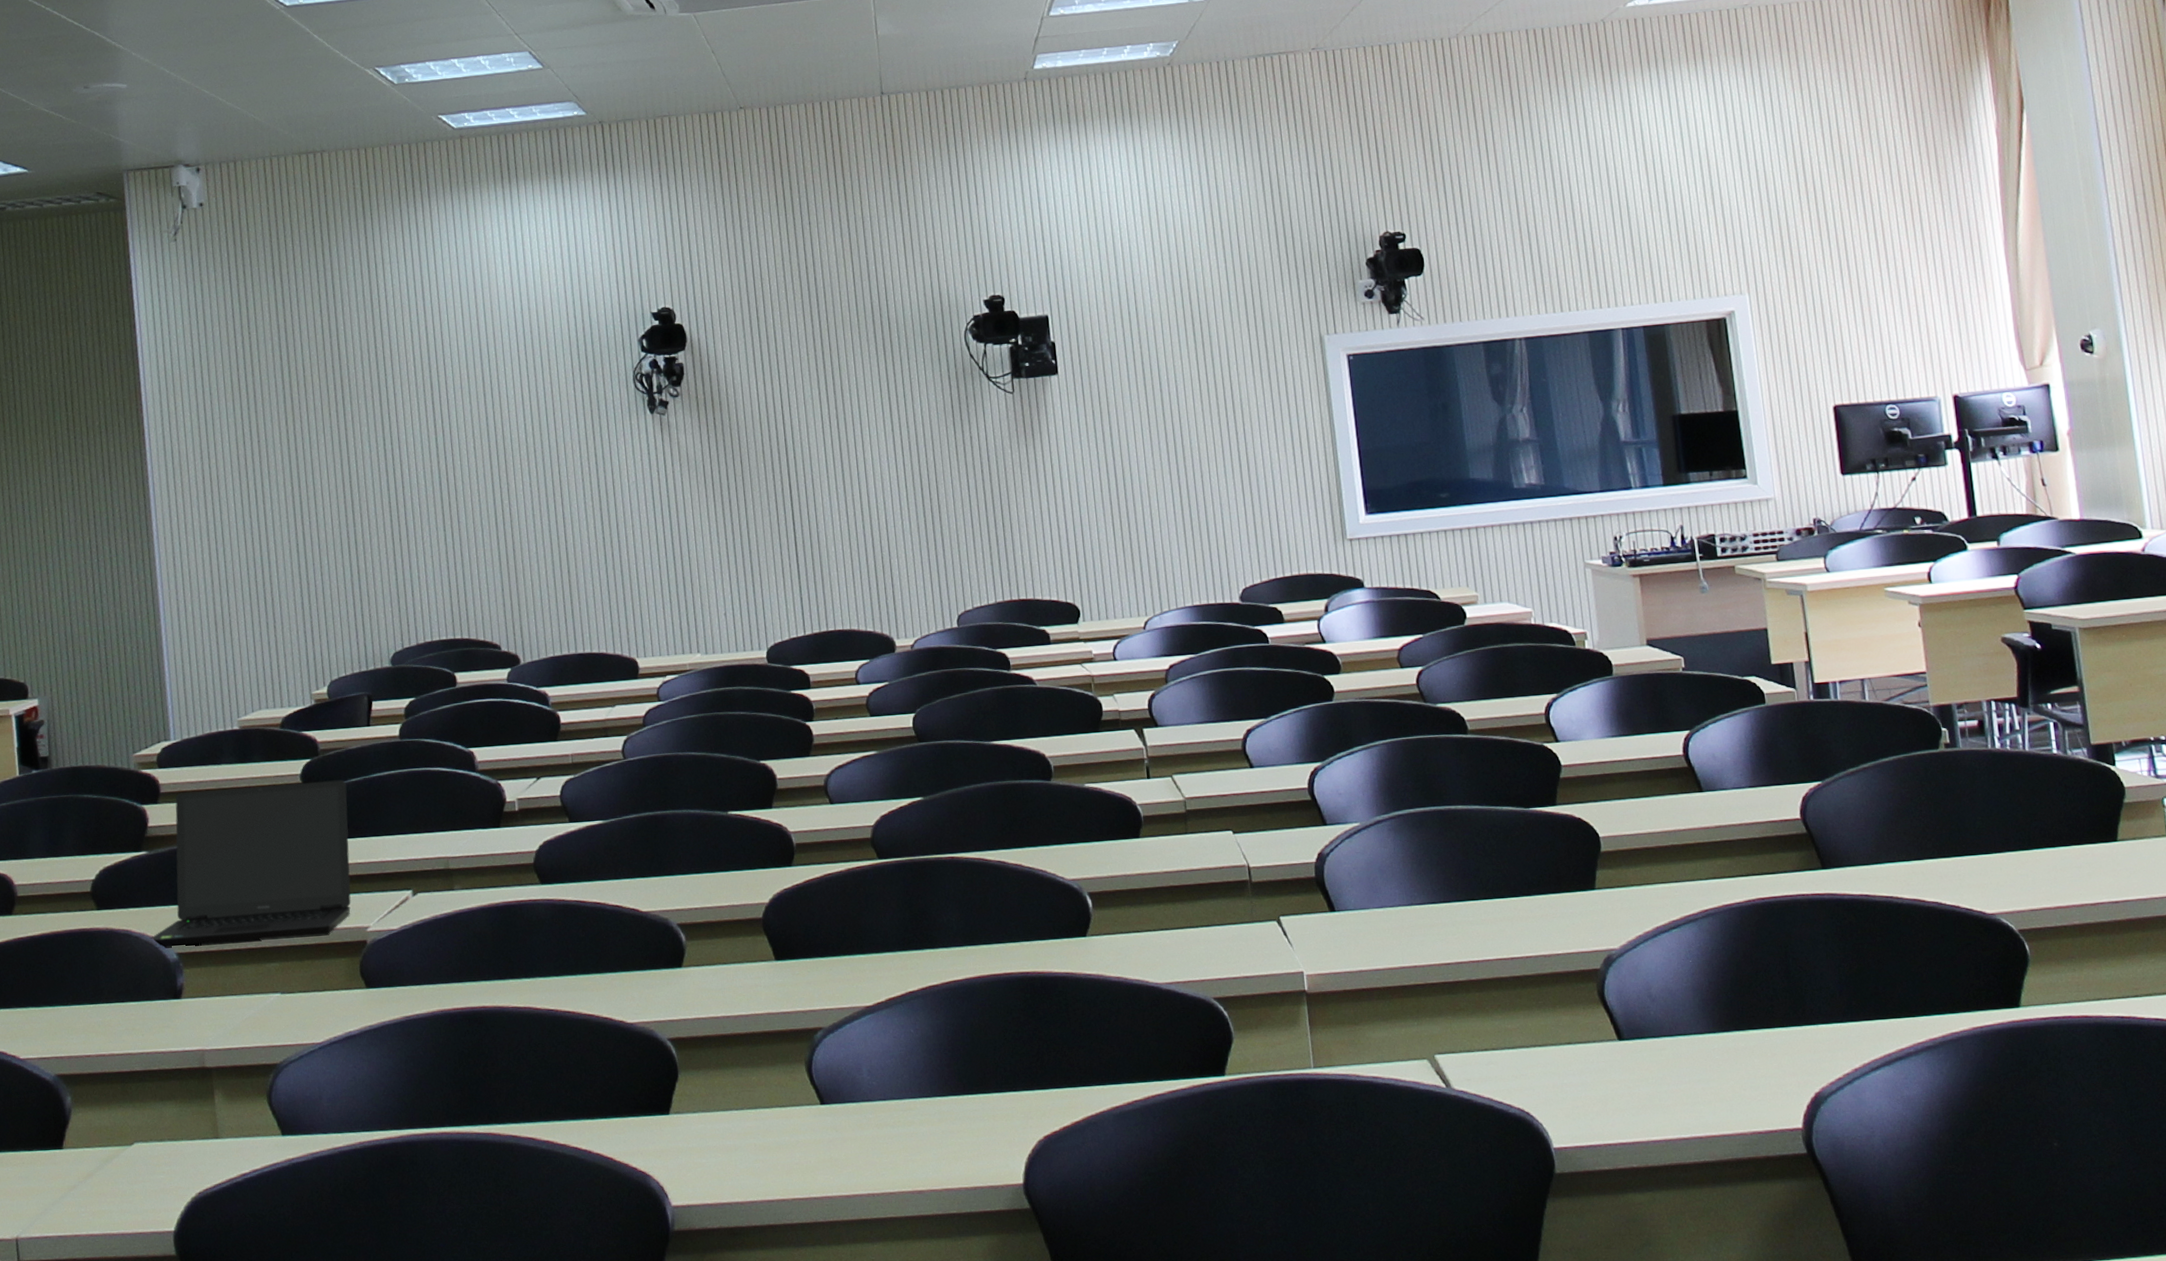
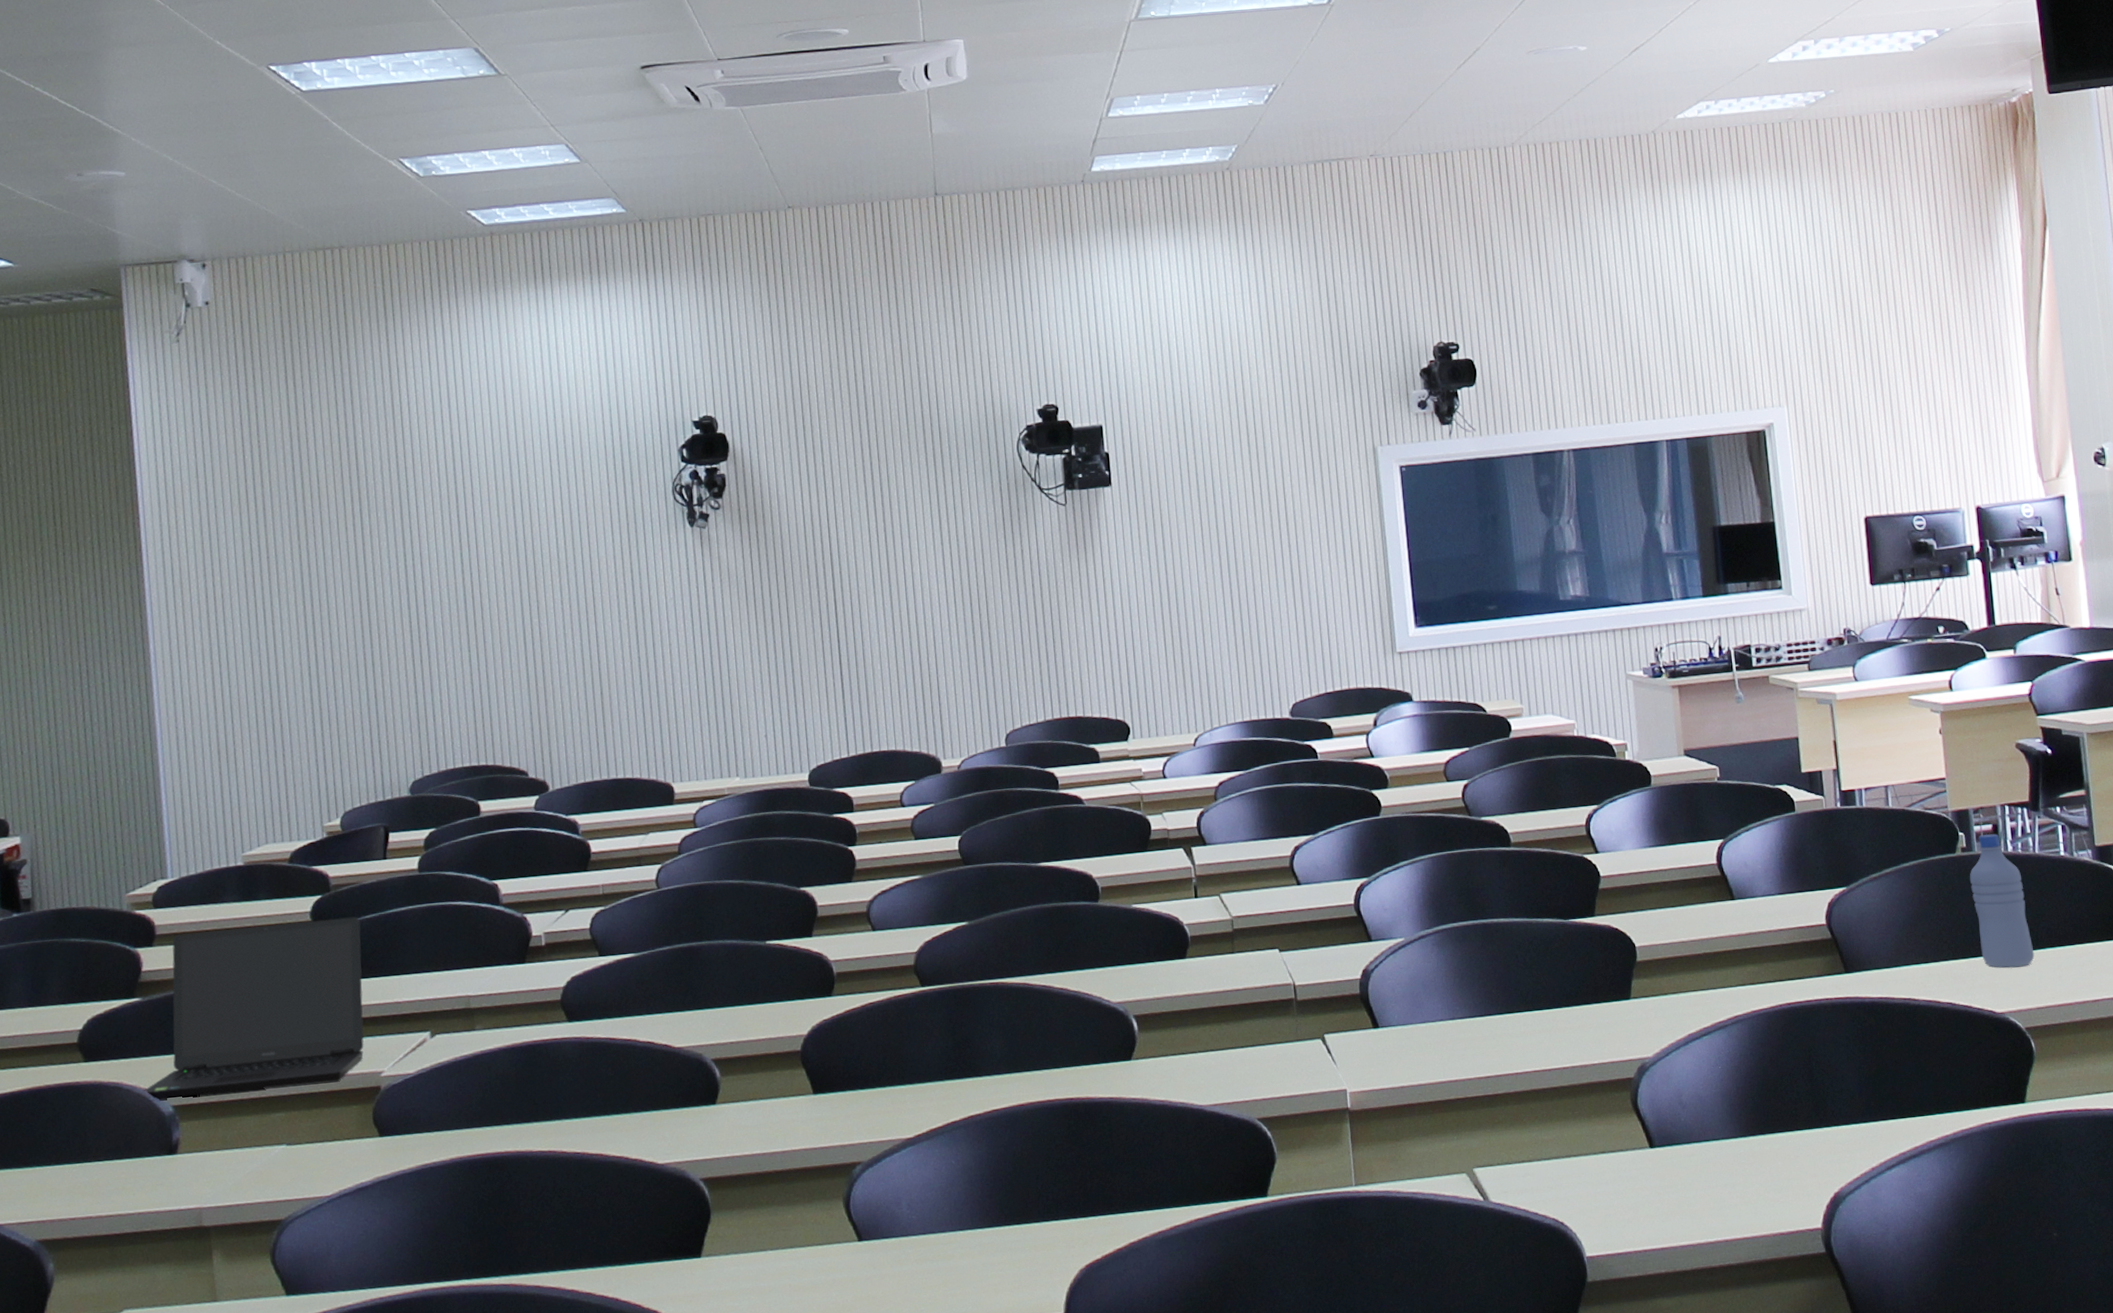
water bottle: none [1954,730,2027,869] -> present [1969,834,2035,969]

